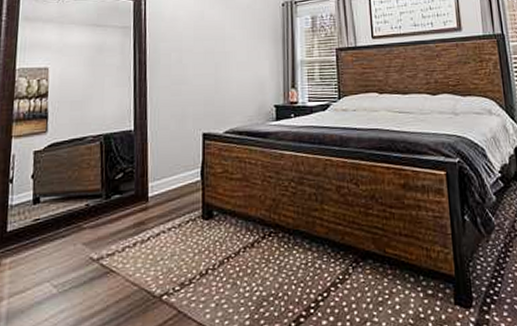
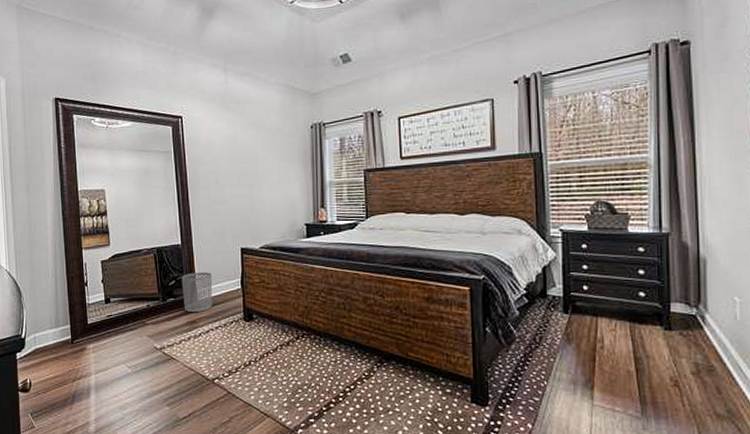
waste bin: none [130,162,168,211] -> present [181,272,213,312]

